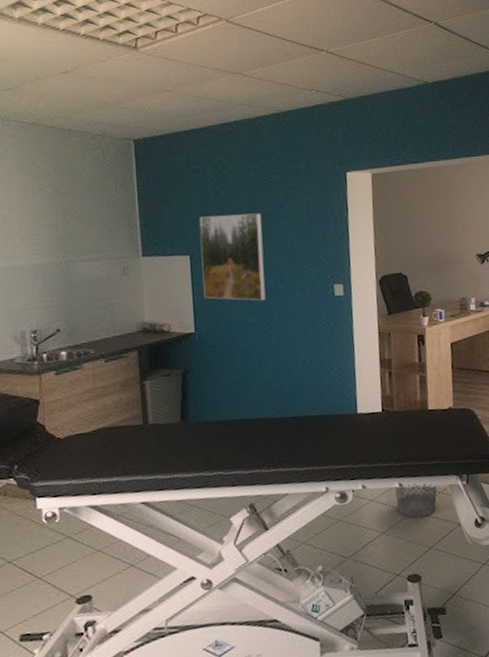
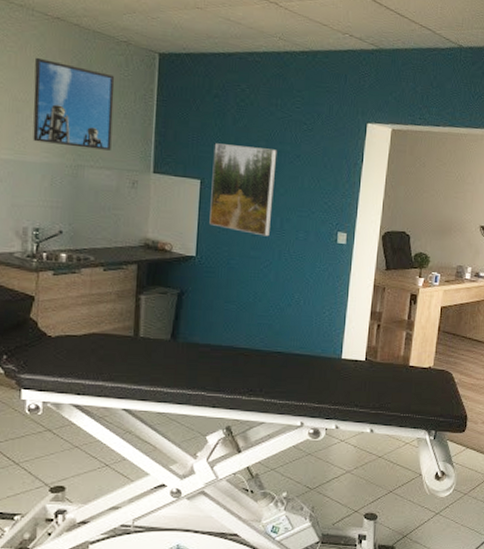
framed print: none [16,164,98,245] -> present [33,57,115,151]
wastebasket: present [395,484,438,518] -> none [365,431,407,463]

